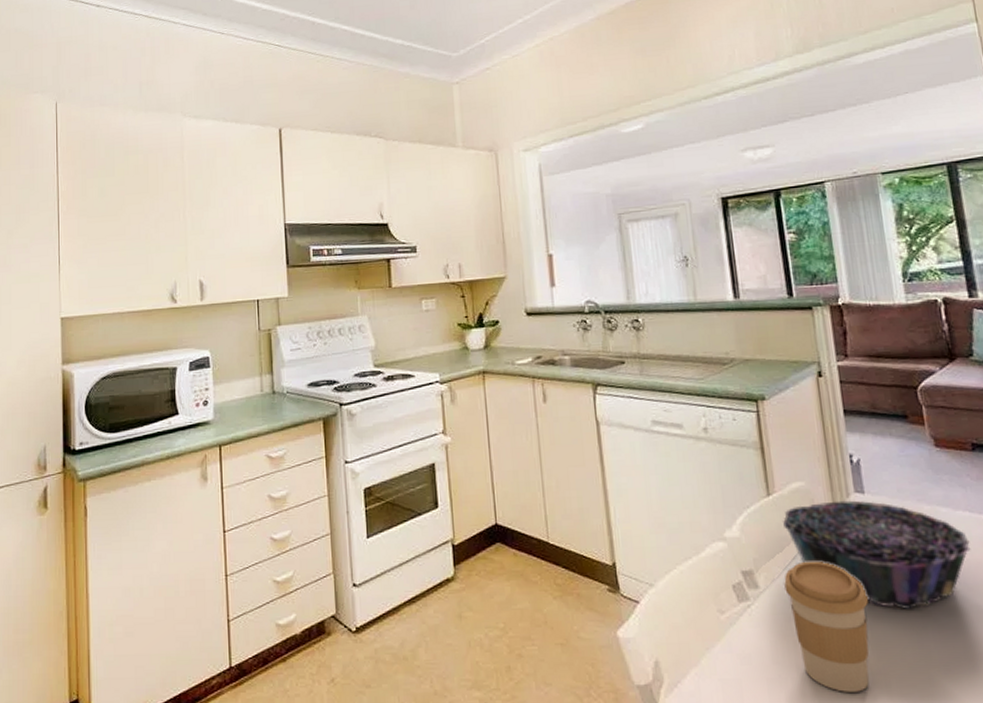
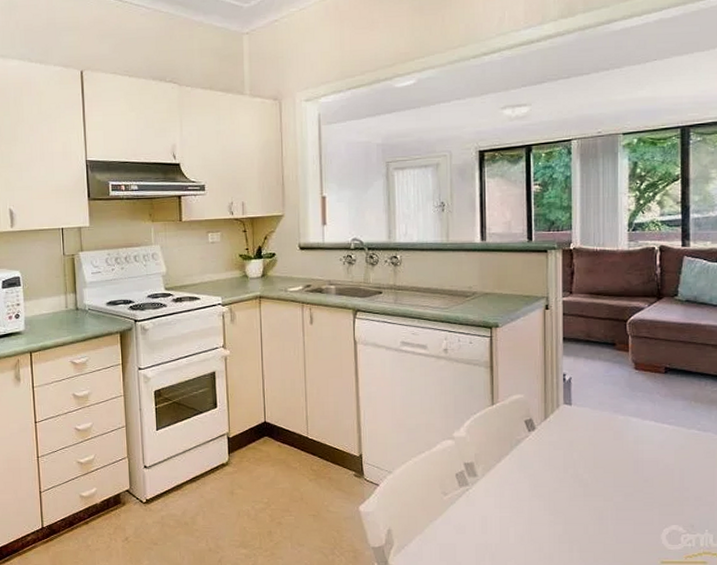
decorative bowl: present [783,500,971,609] -> none [502,410,651,495]
coffee cup: present [784,561,869,692] -> none [498,456,563,555]

